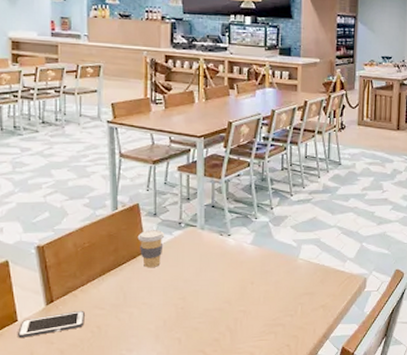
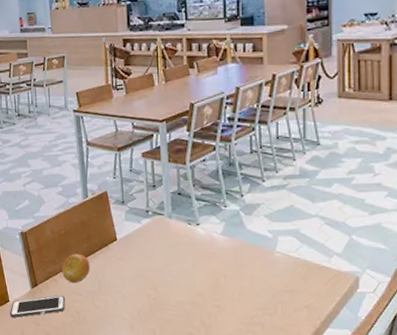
fruit: none [83,267,116,298] -> present [62,253,90,284]
coffee cup: present [137,230,165,268] -> none [107,218,134,257]

